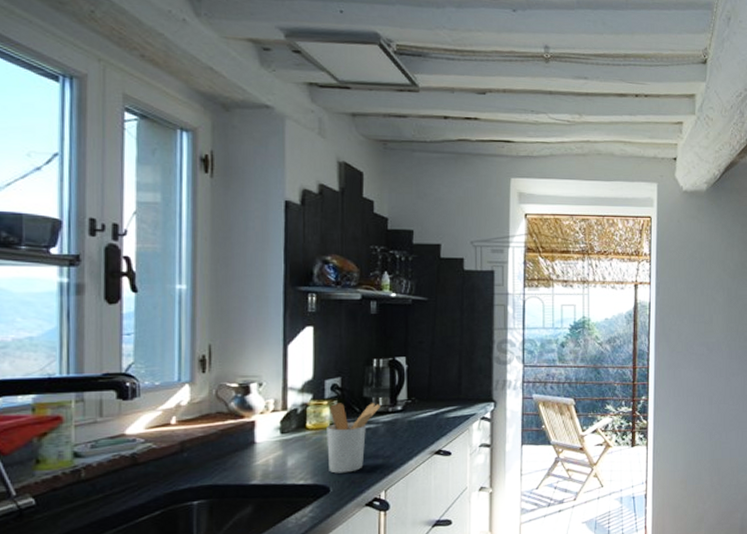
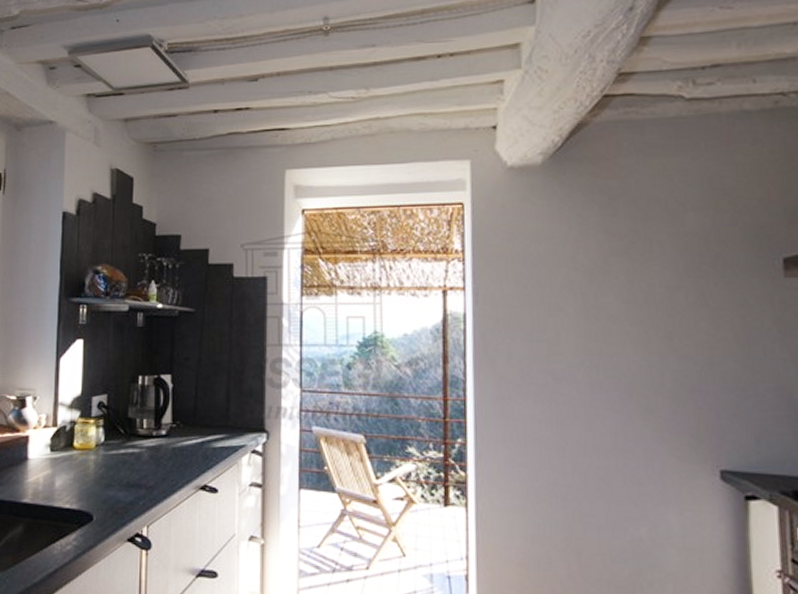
utensil holder: present [327,403,381,473] -> none [92,422,145,501]

